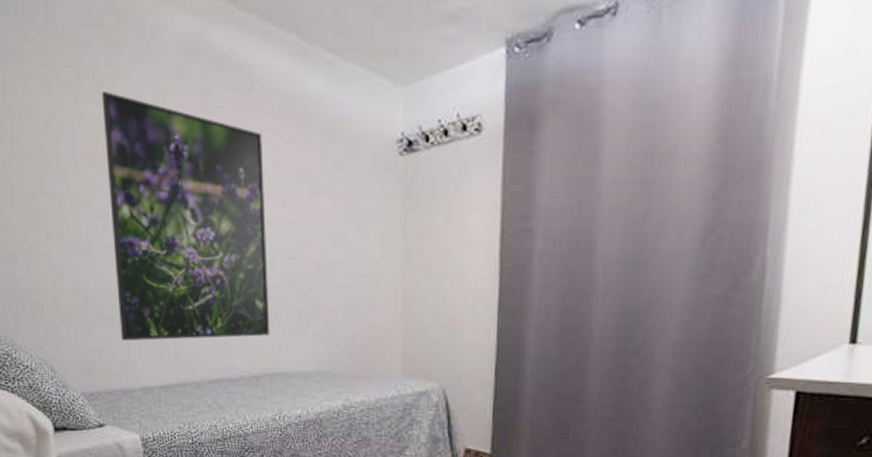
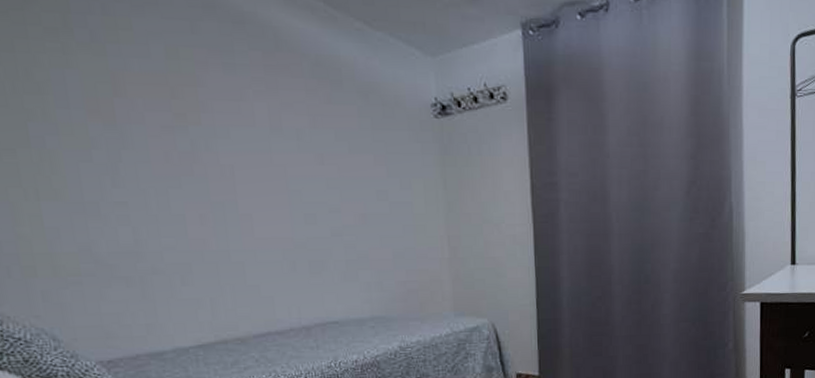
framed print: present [101,92,270,341] -> none [98,41,318,303]

